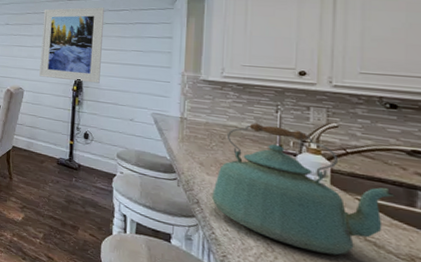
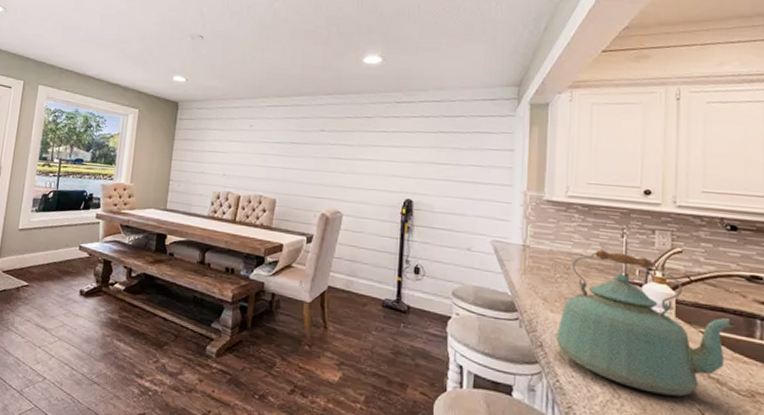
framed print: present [39,7,104,83] -> none [361,112,438,205]

